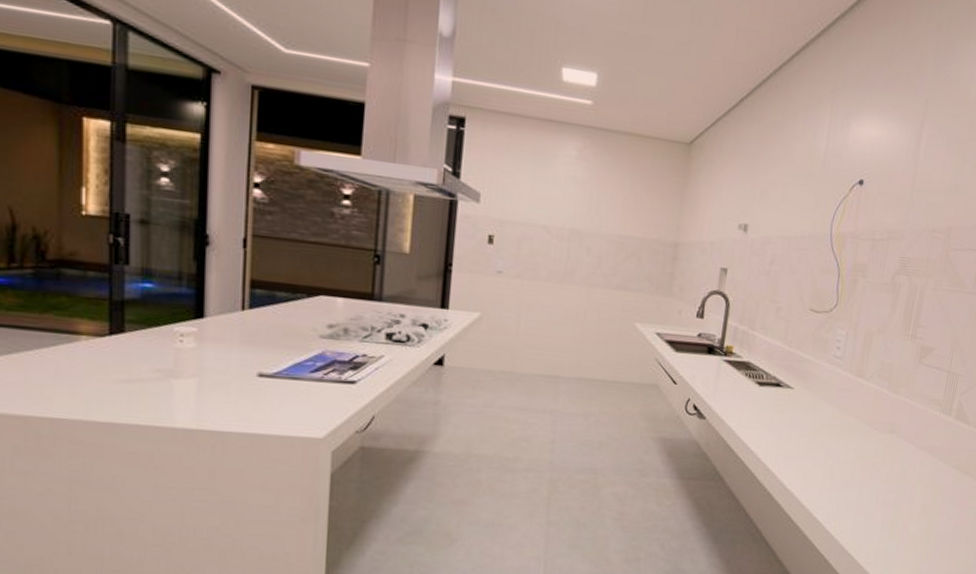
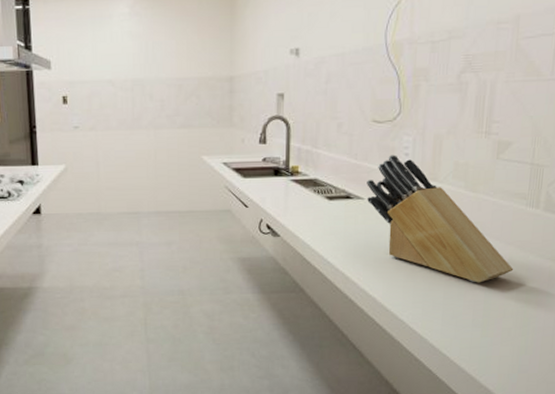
knife block: none [796,346,924,486] -> present [367,155,514,283]

